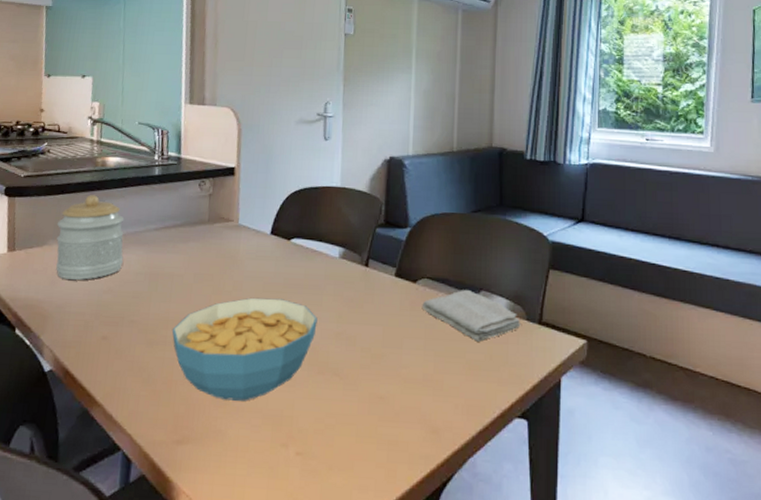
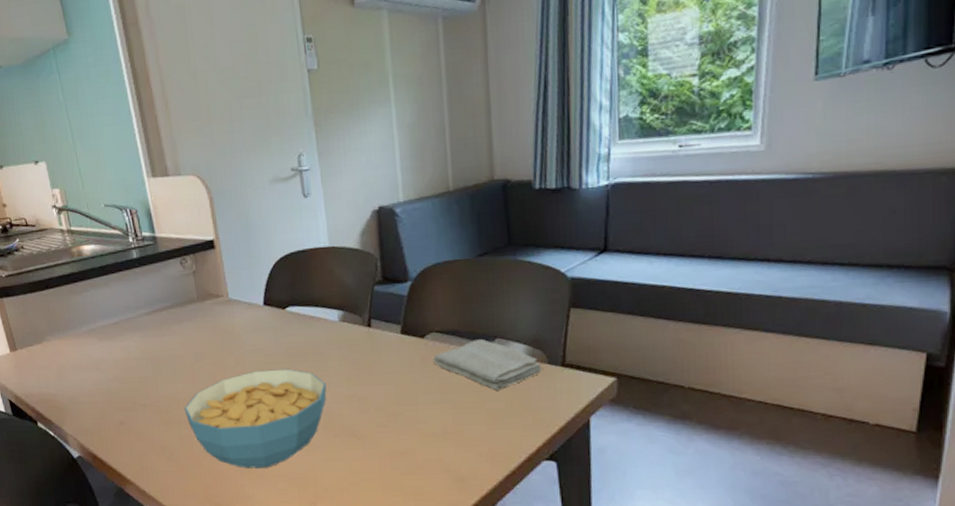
jar: present [56,195,125,280] -> none [49,286,123,372]

